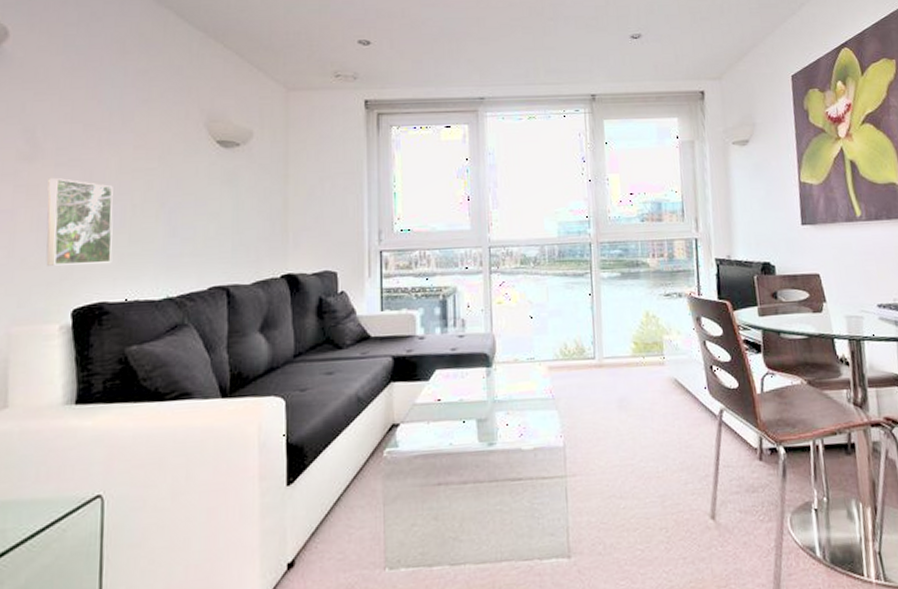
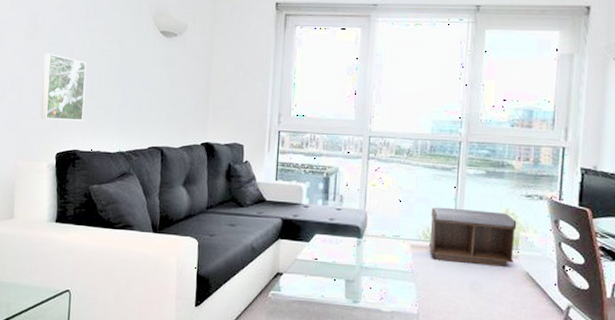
bench: none [566,316,660,380] -> present [428,207,517,267]

